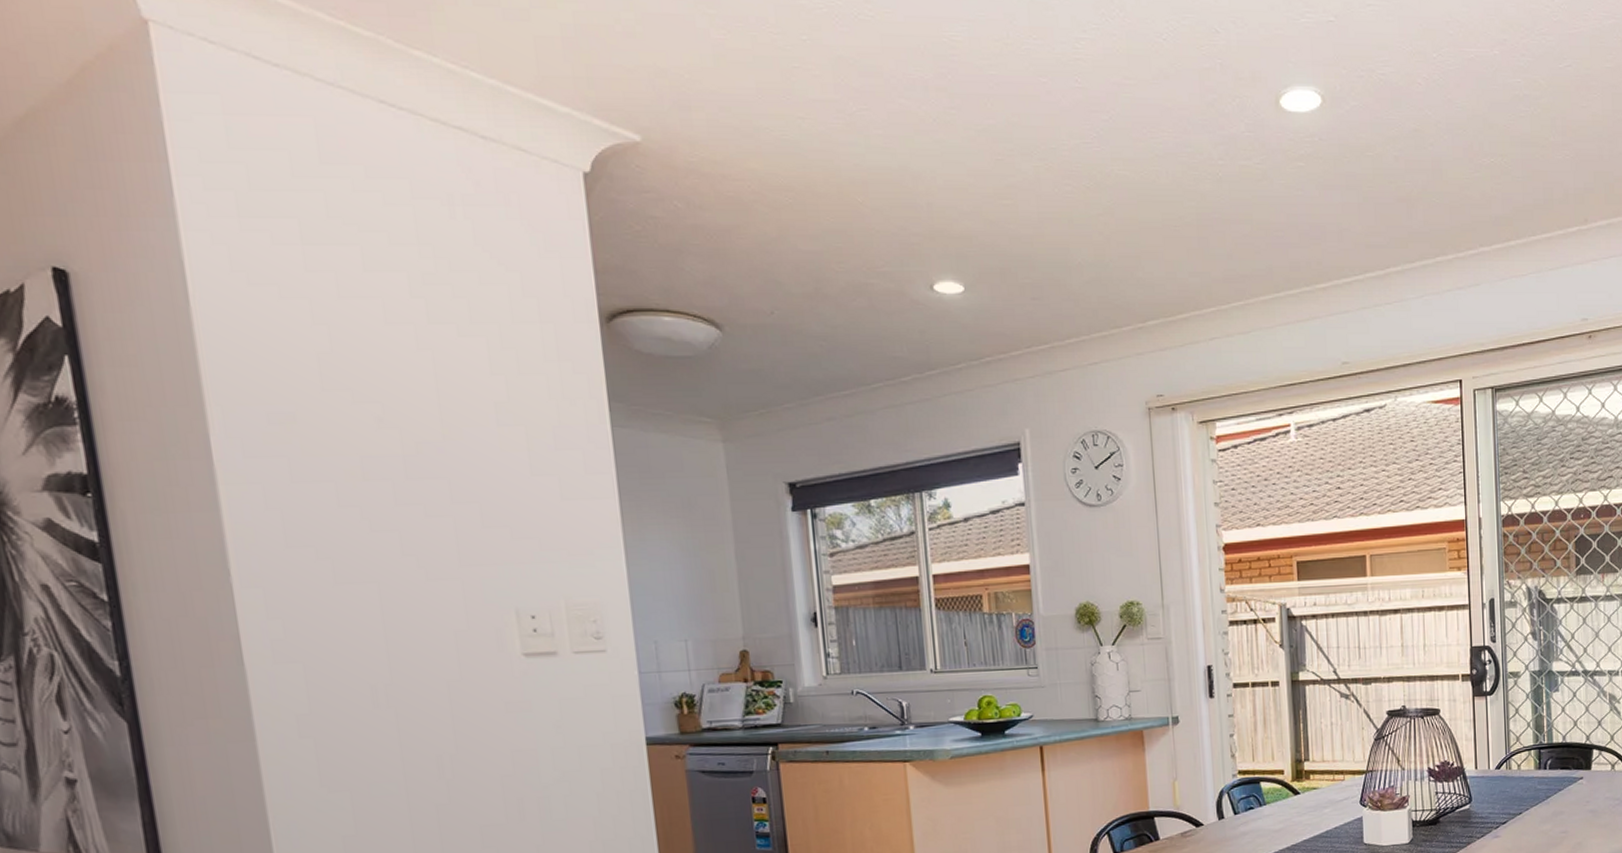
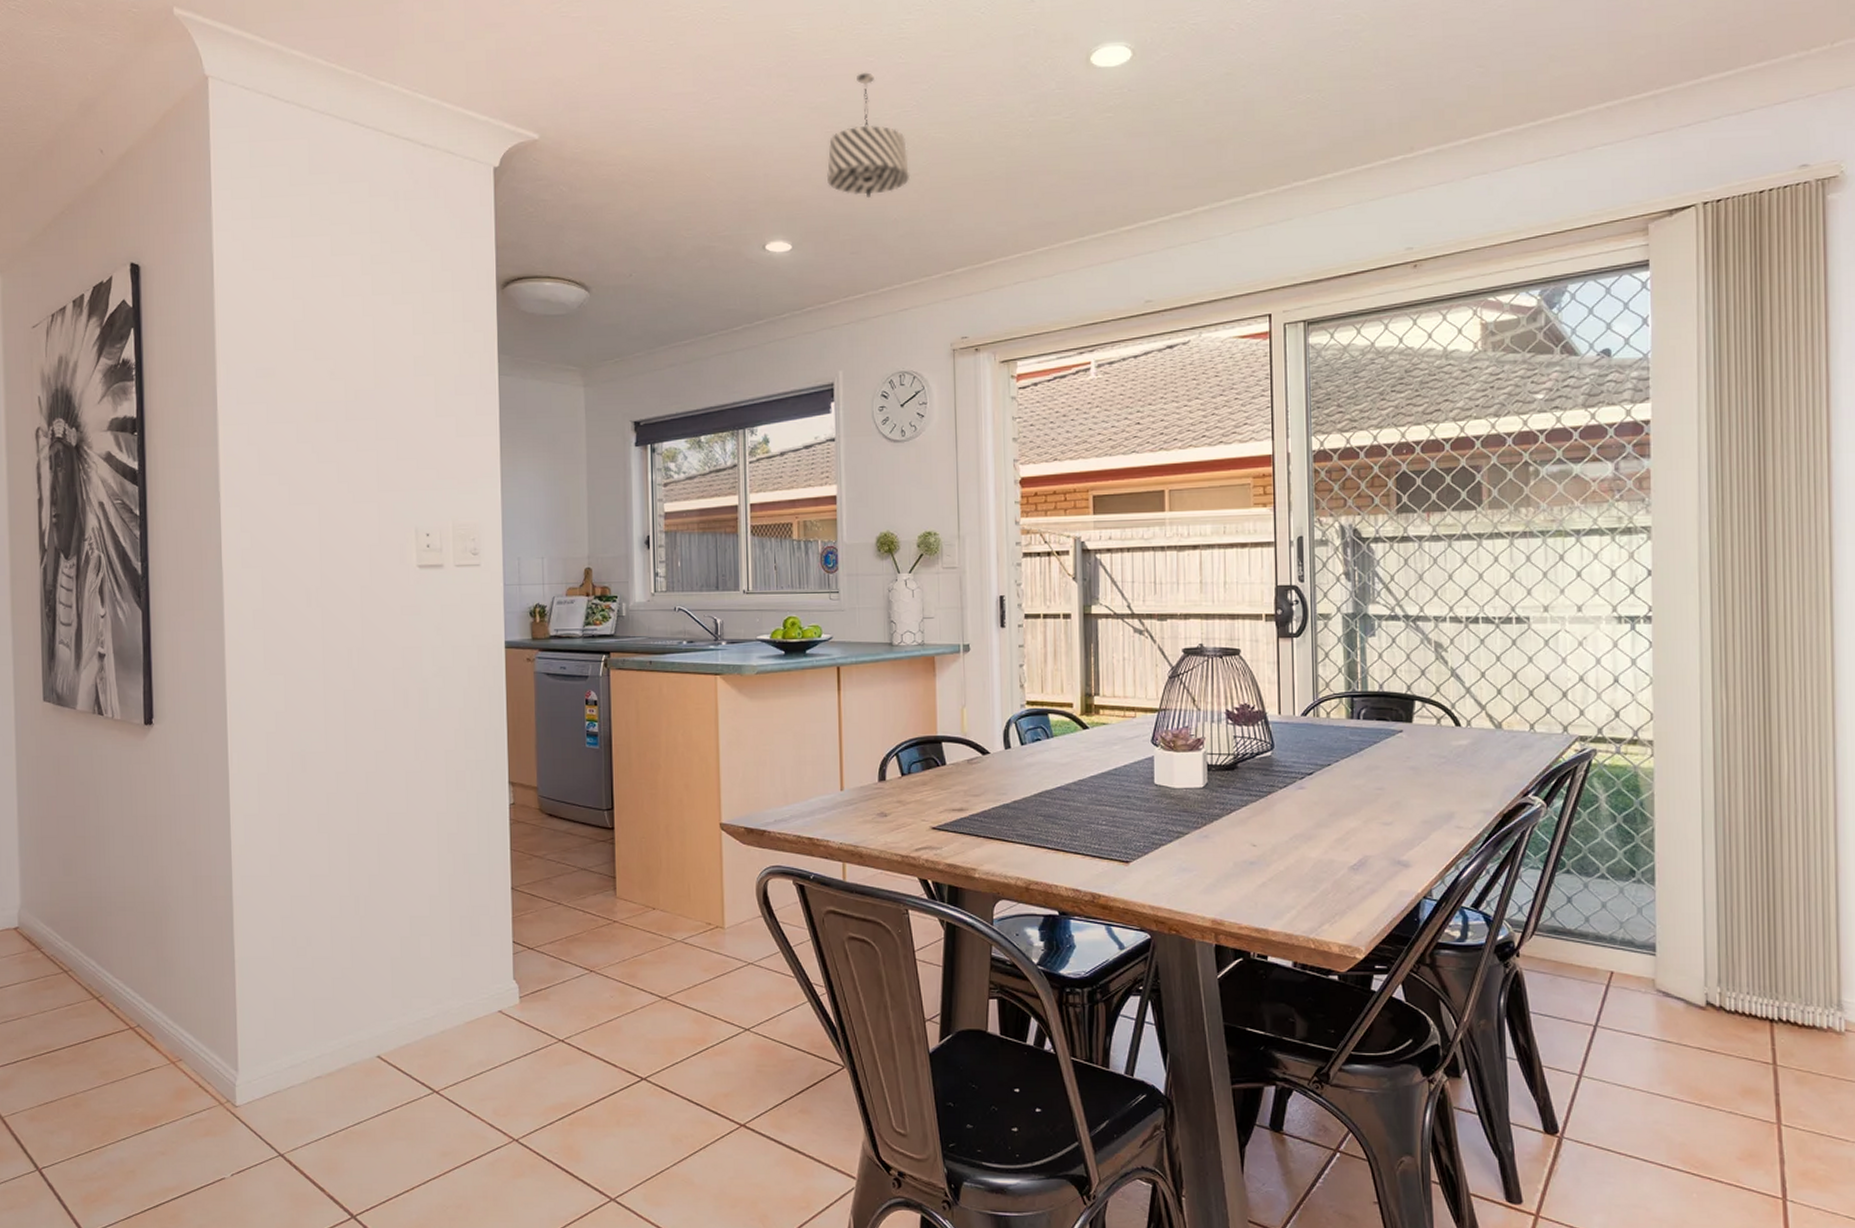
pendant light: none [999,95,1094,239] -> present [826,72,910,199]

